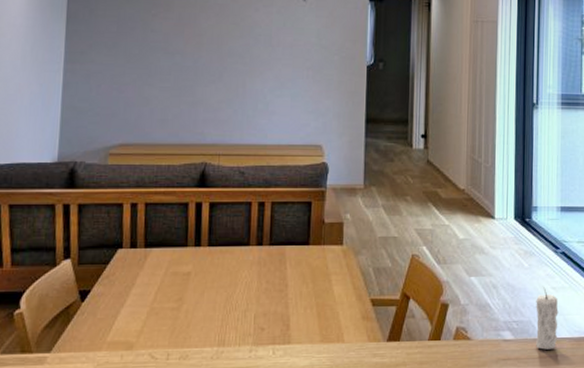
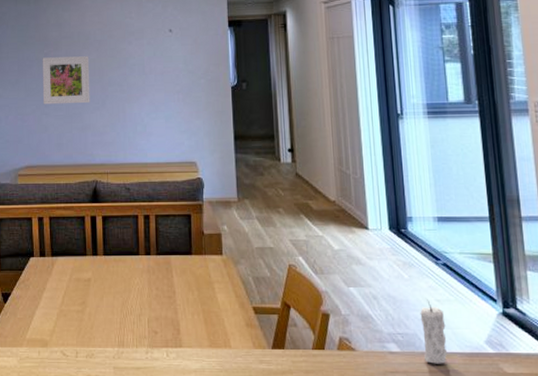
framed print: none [146,19,207,75] -> present [42,56,90,105]

